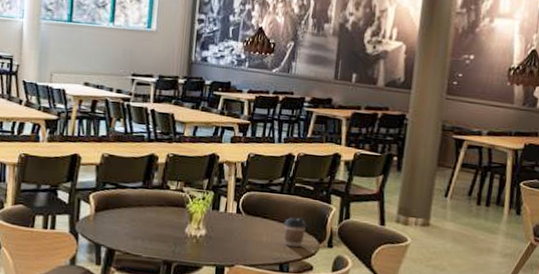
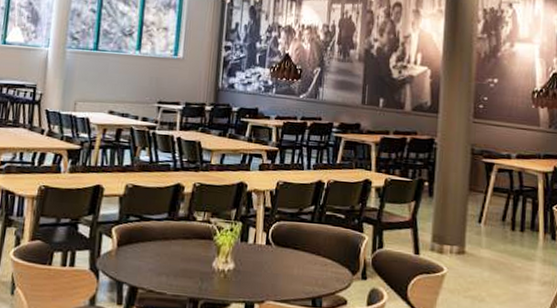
coffee cup: present [283,217,307,248] -> none [315,247,340,281]

